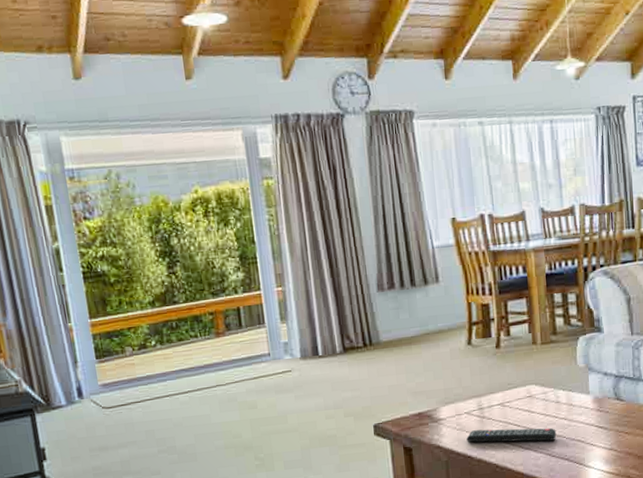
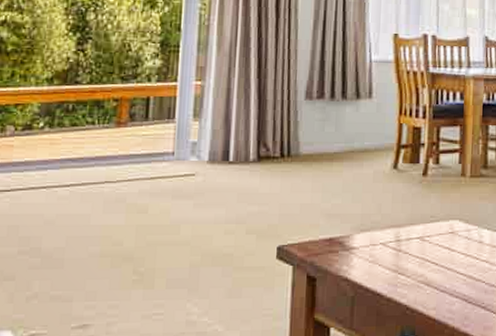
remote control: present [466,427,557,443] -> none [378,264,476,285]

